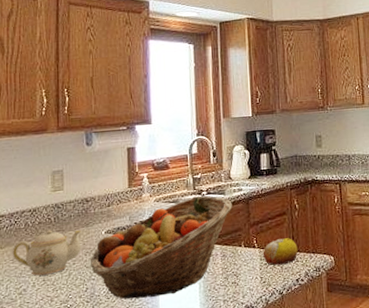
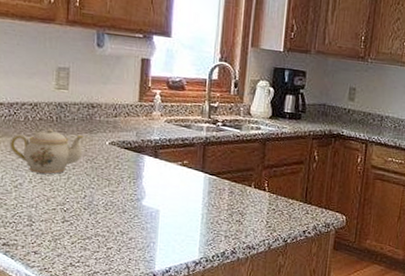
fruit basket: present [90,196,232,299] -> none [90,126,248,220]
fruit: present [262,237,298,266] -> none [272,187,310,214]

